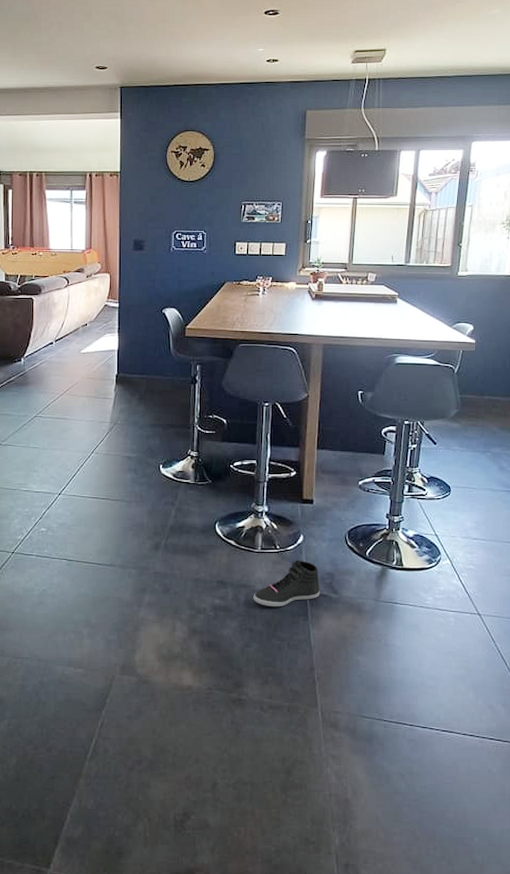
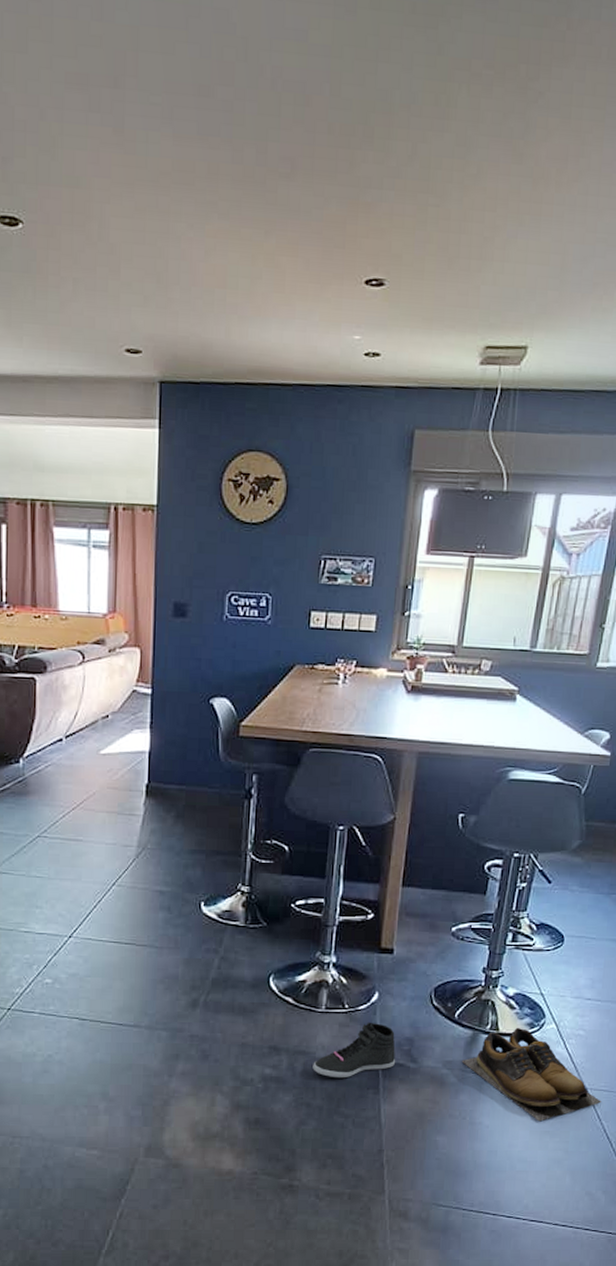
shoes: none [374,563,494,644] -> present [461,1027,601,1122]

